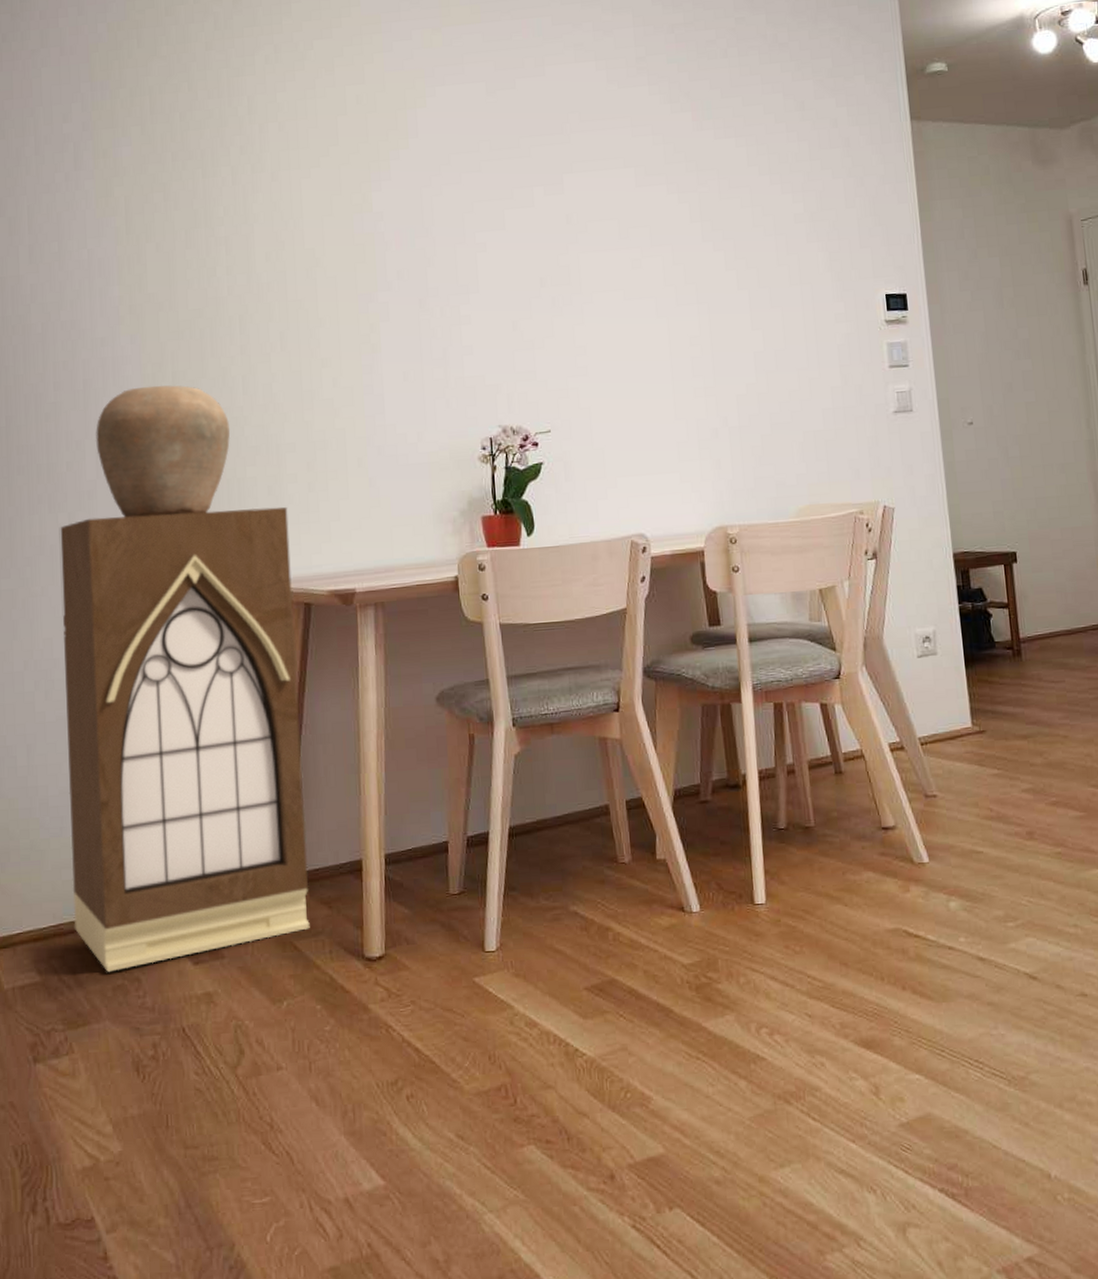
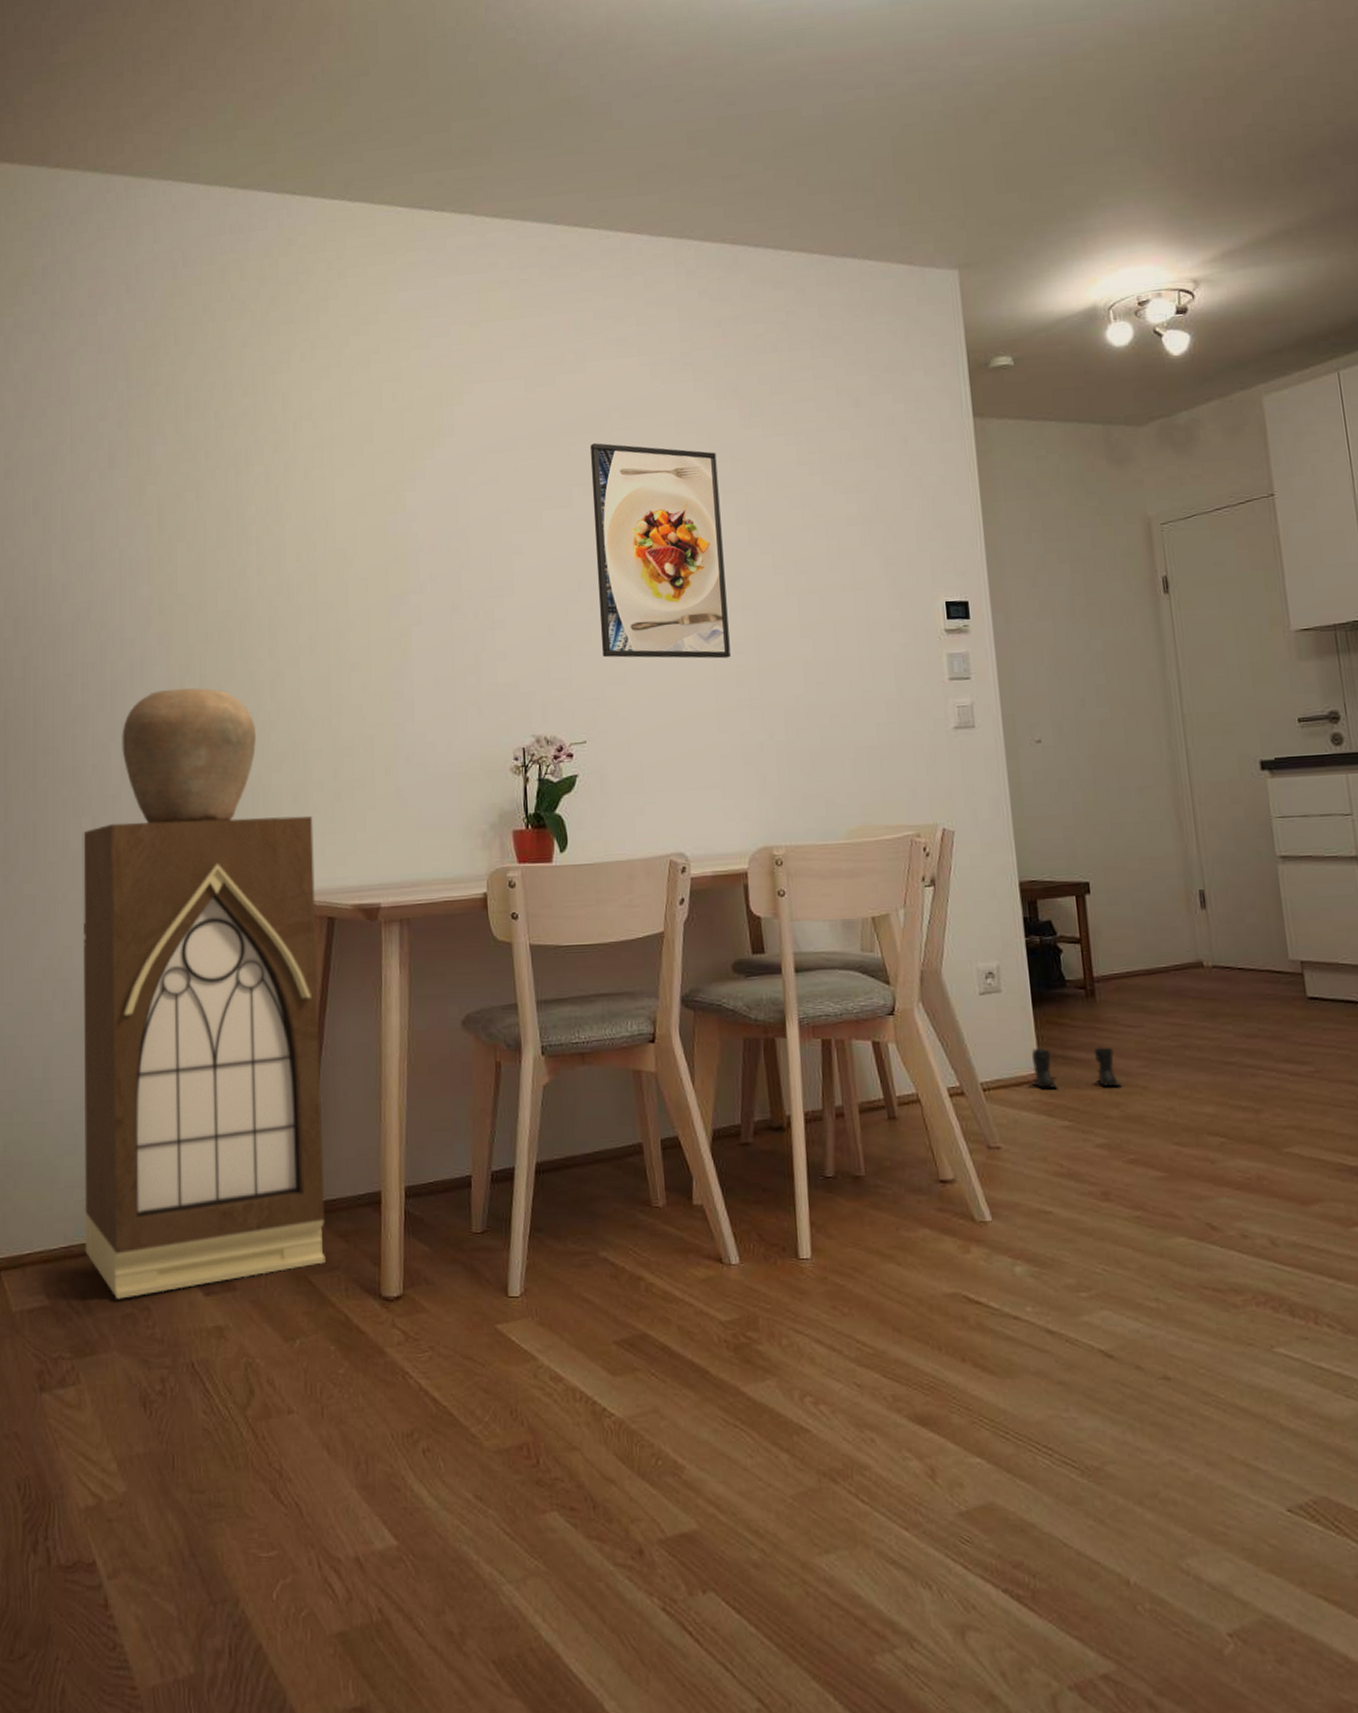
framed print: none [549,144,686,351] -> present [589,443,731,659]
boots: none [965,701,1046,741] -> present [1032,1046,1123,1088]

